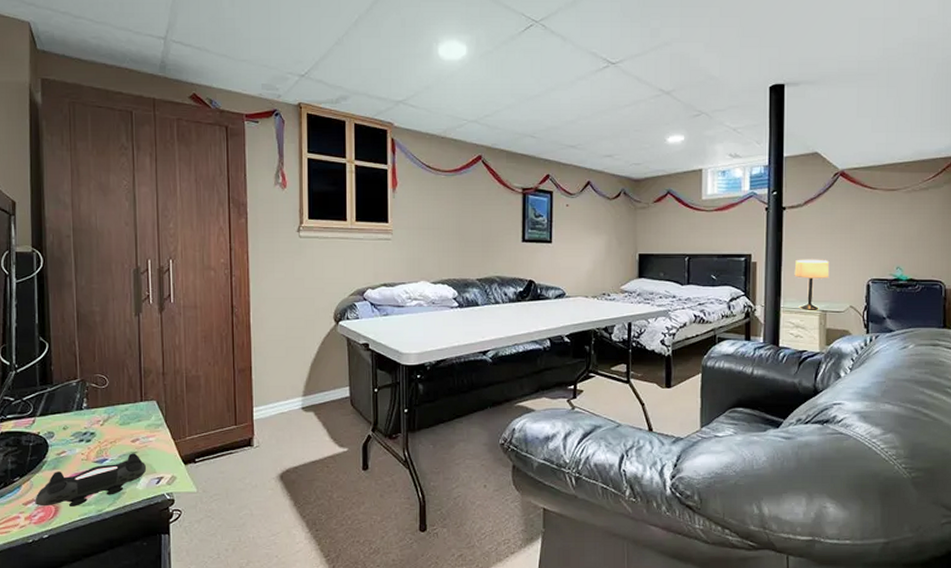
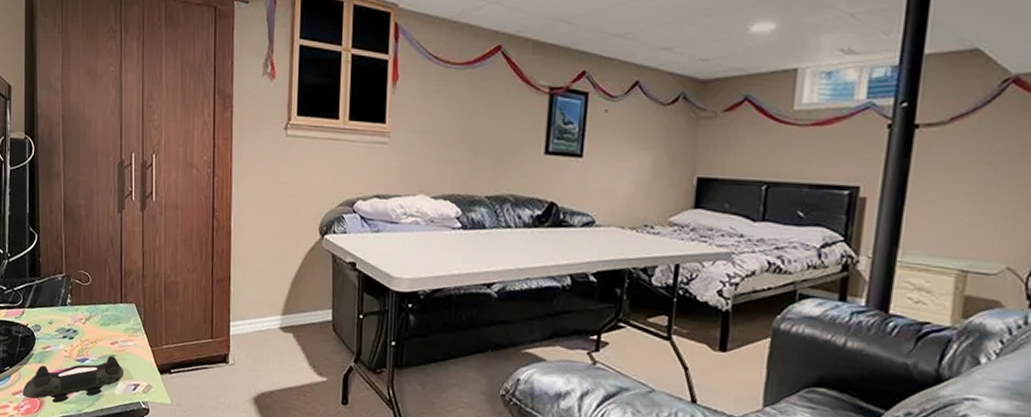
table lamp: present [794,259,828,310] -> none [922,197,979,269]

